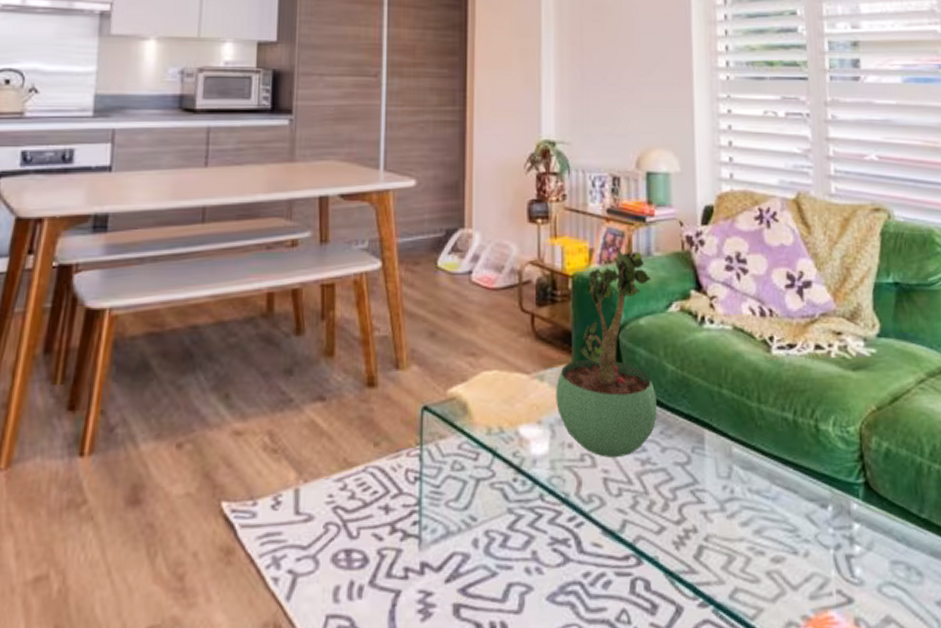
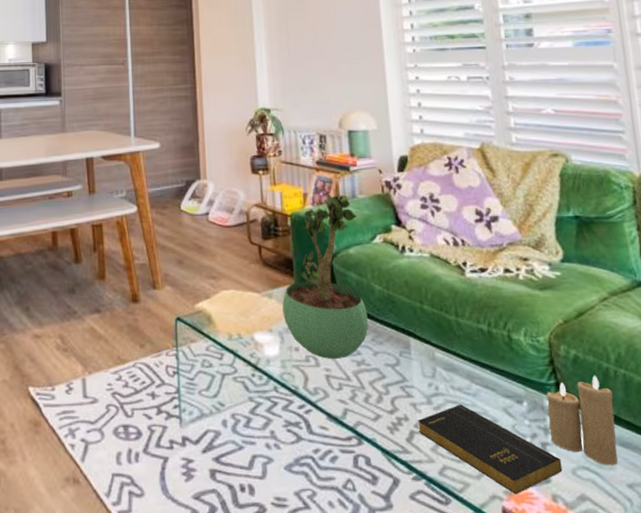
book: none [707,511,867,620] -> present [418,404,562,495]
candle: none [854,472,928,580] -> present [546,375,618,466]

